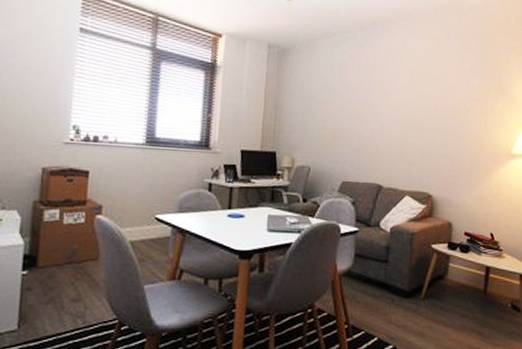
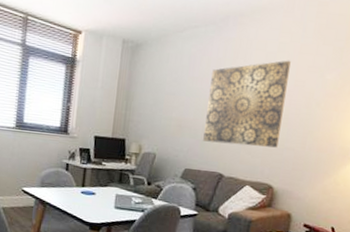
wall art: none [359,66,439,155] -> present [203,60,291,148]

